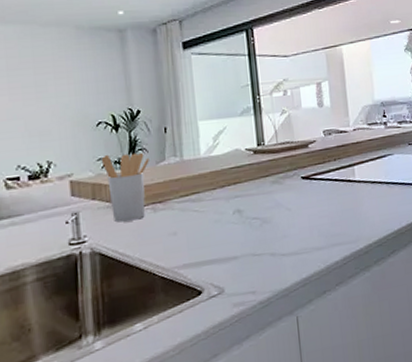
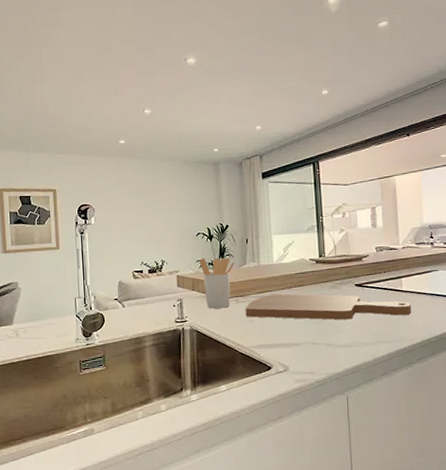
cutting board: none [165,190,367,229] -> present [245,293,412,320]

